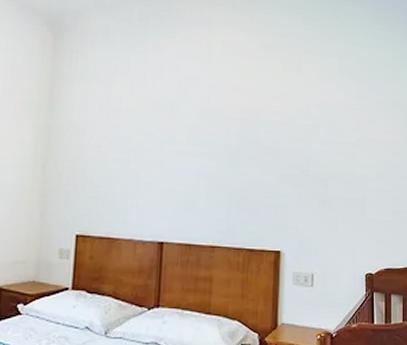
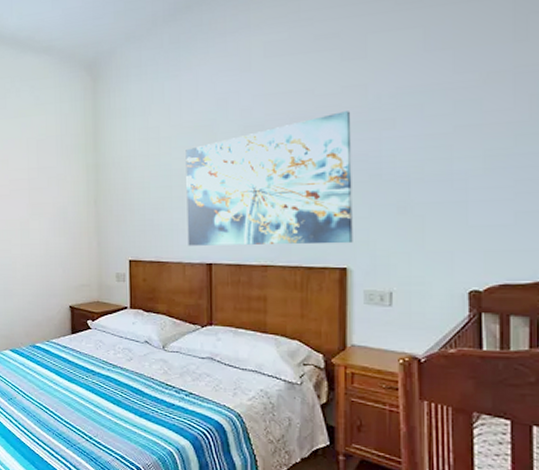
wall art: none [141,112,288,229] -> present [185,111,353,246]

